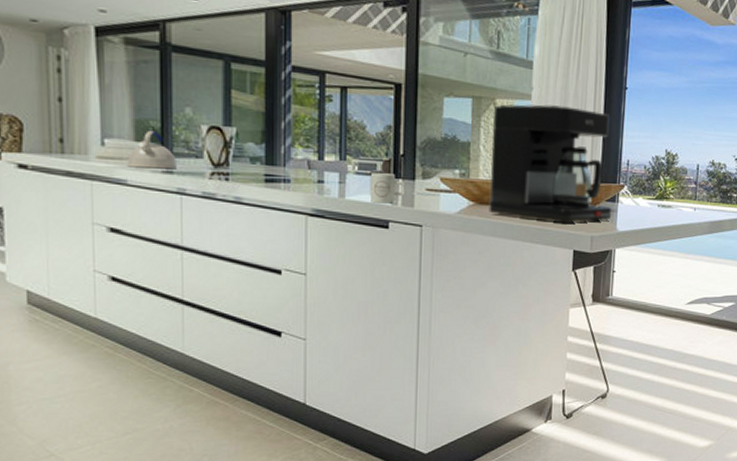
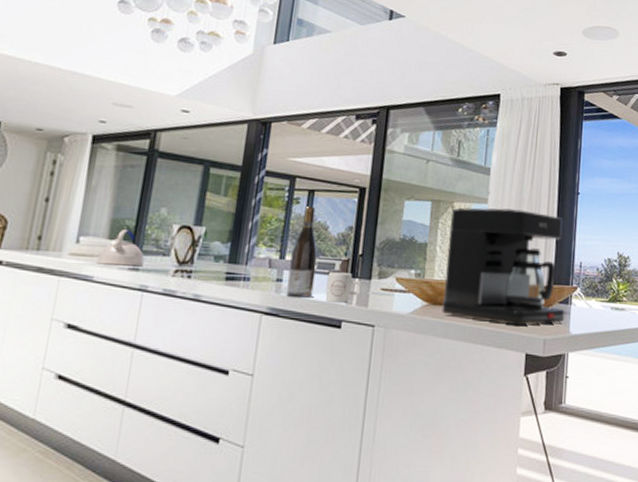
wine bottle: none [329,105,358,200] -> present [286,206,318,299]

